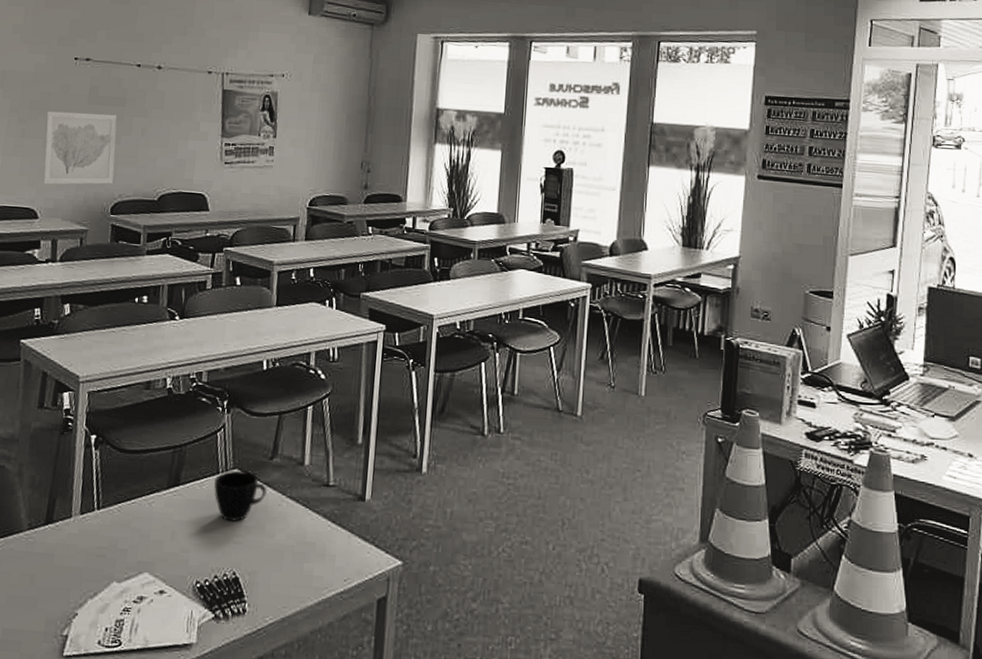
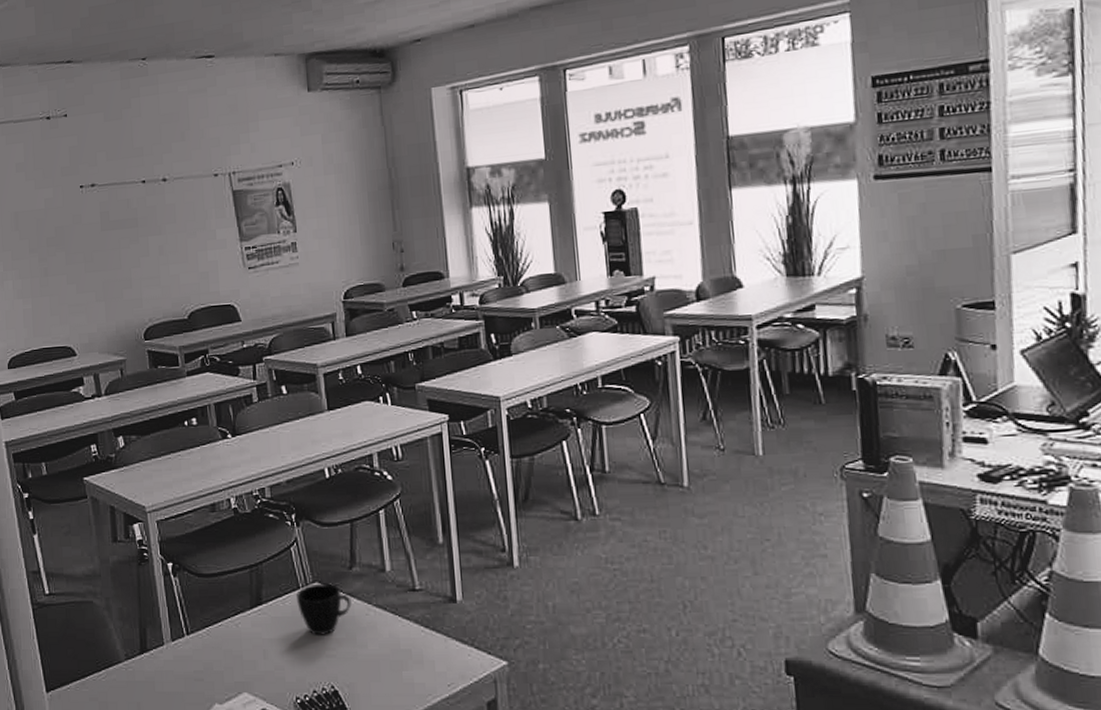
wall art: present [43,111,117,185] -> none [64,237,142,320]

